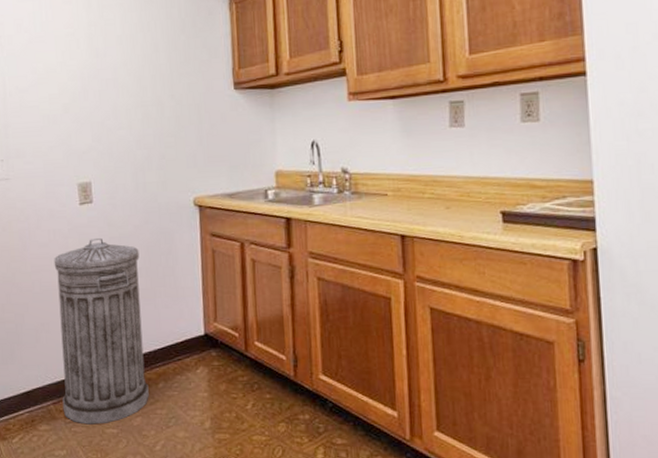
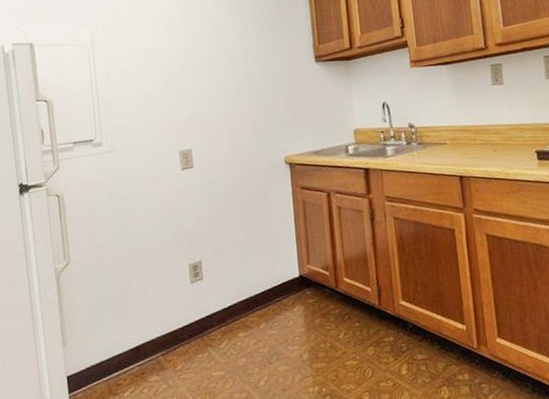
trash can: present [53,237,149,425] -> none [158,198,252,371]

